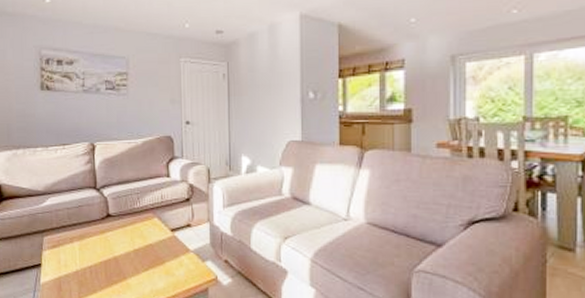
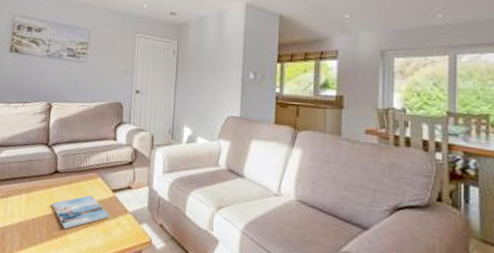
magazine: none [108,236,171,273] -> present [52,195,110,229]

